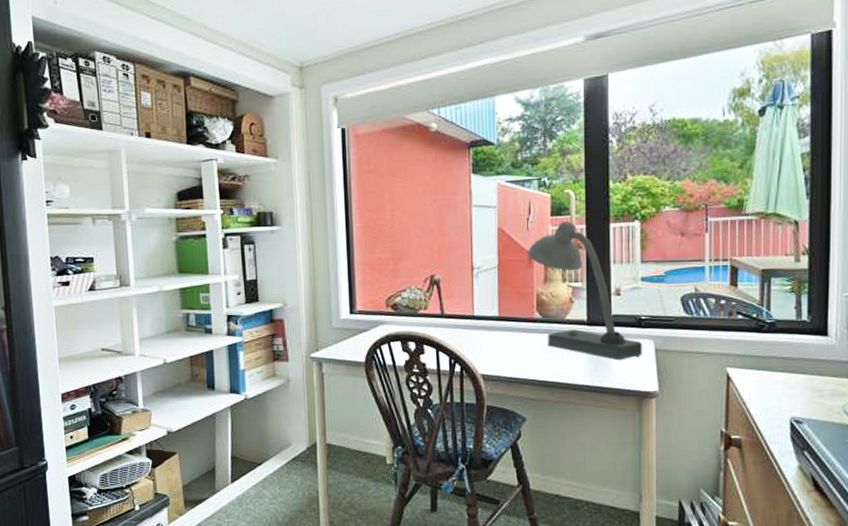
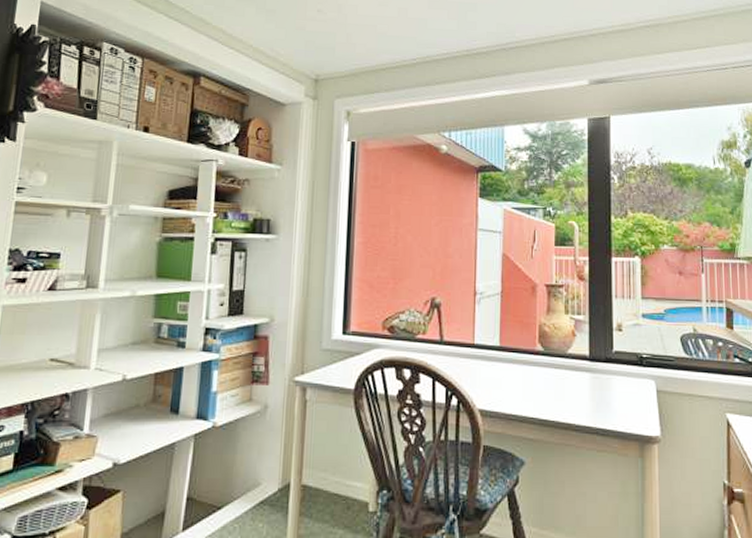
desk lamp: present [526,221,642,361] -> none [530,252,644,401]

